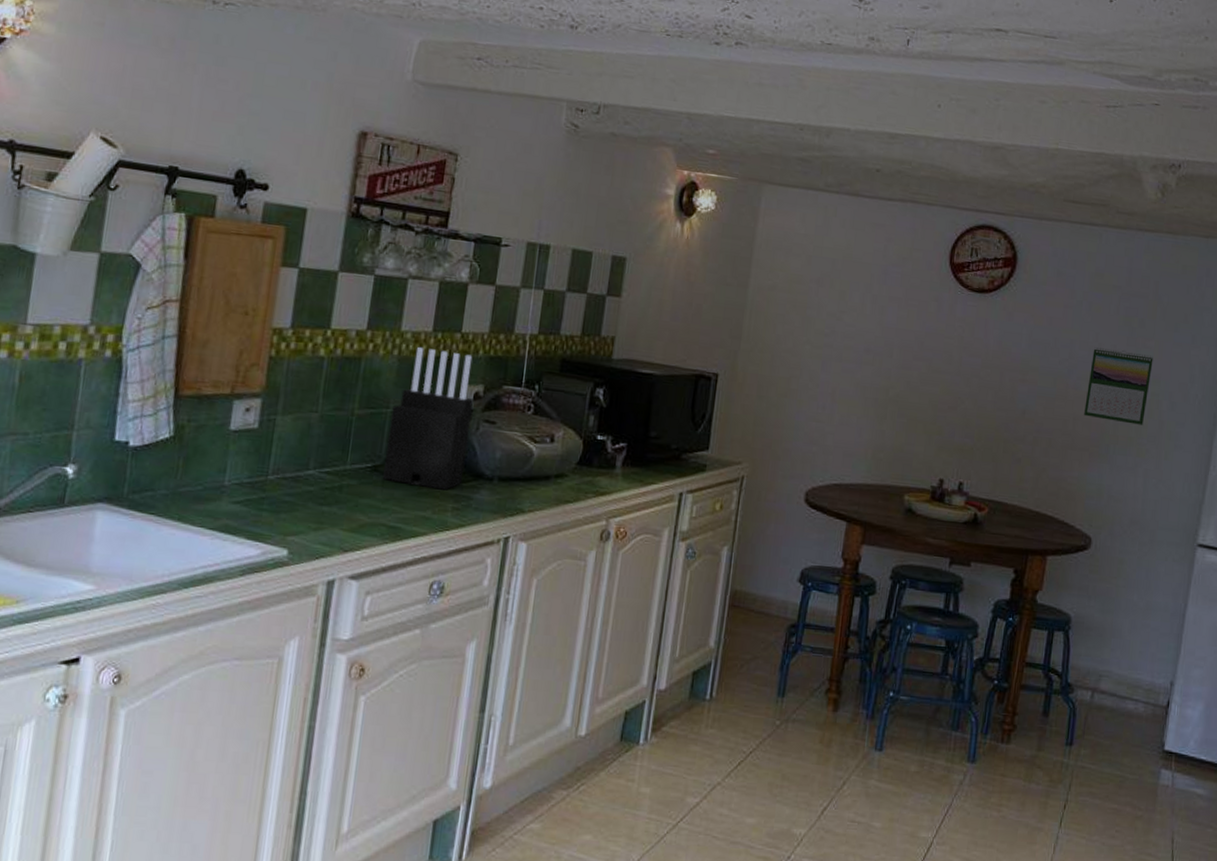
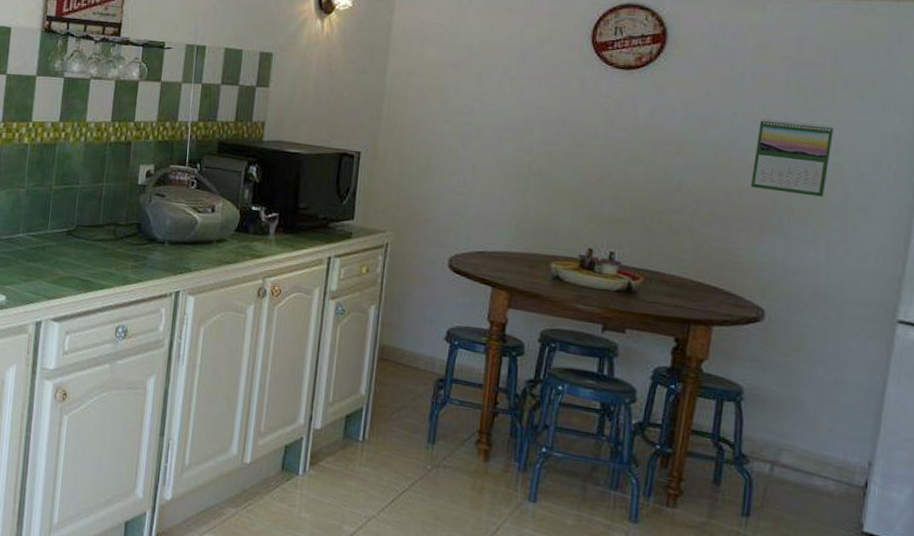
knife block: present [382,346,474,490] -> none [75,134,147,251]

